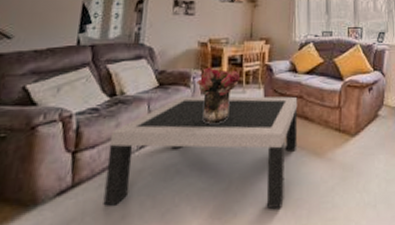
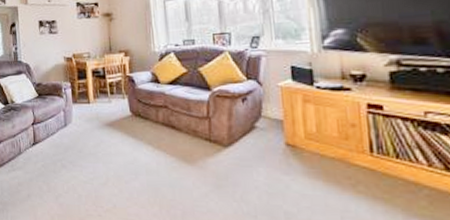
coffee table: present [103,96,298,210] -> none [10,105,166,207]
bouquet: present [197,67,241,124] -> none [68,79,105,128]

